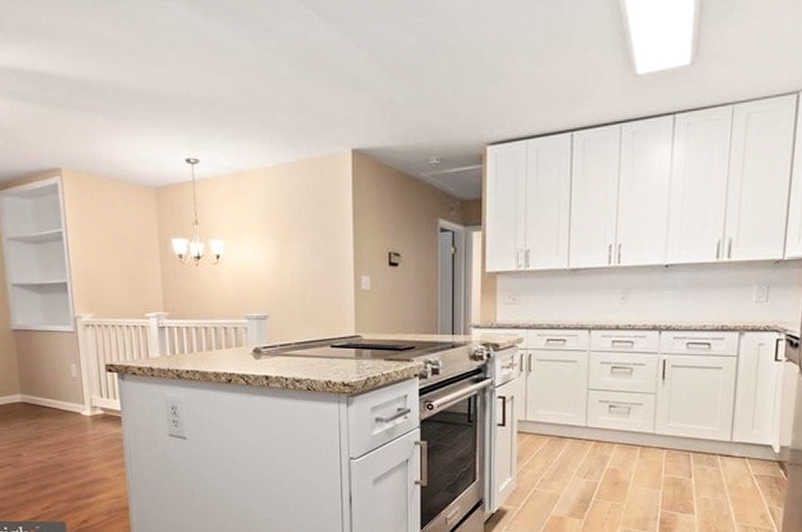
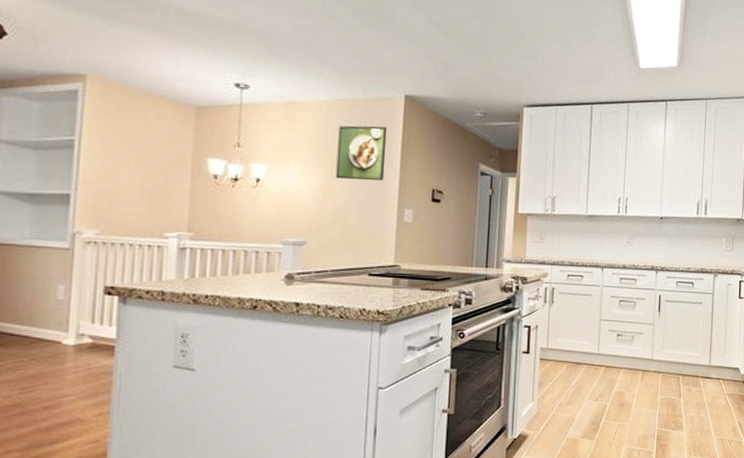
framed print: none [287,187,338,249] -> present [336,125,387,181]

